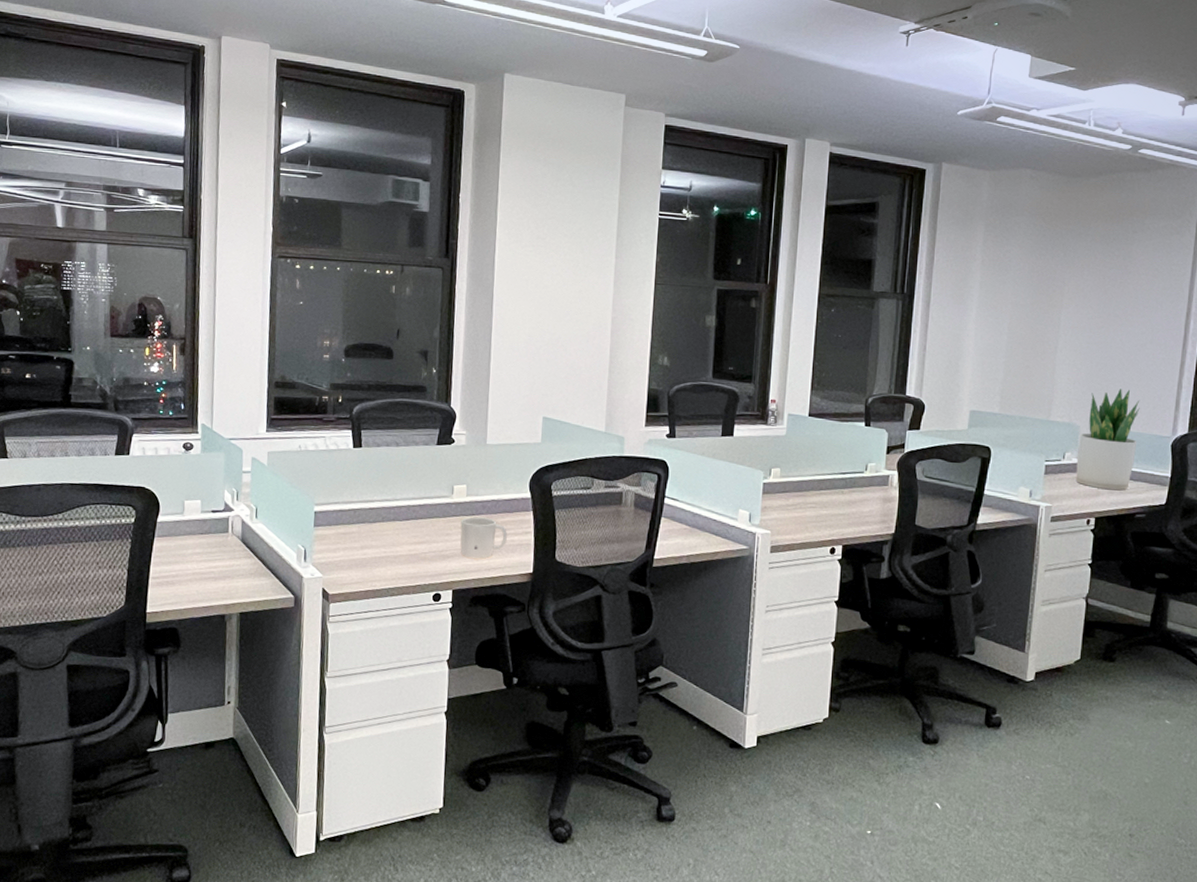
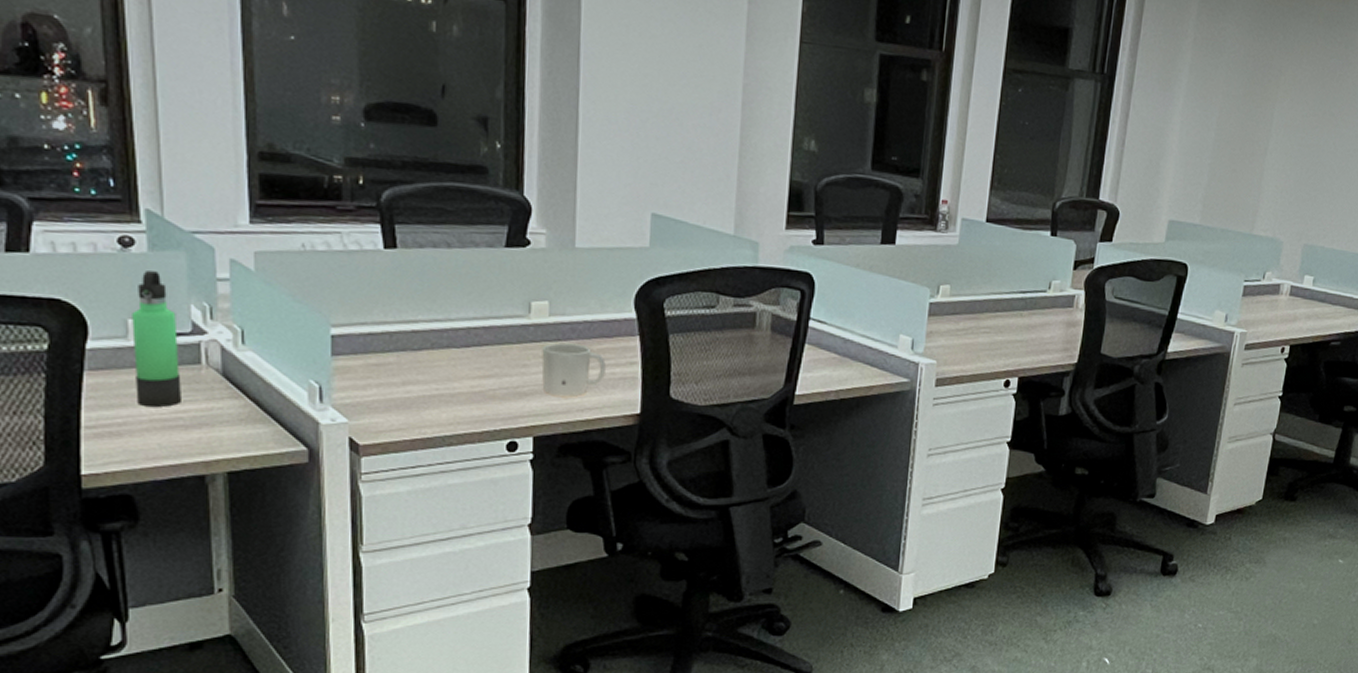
thermos bottle: none [185,467,215,564] -> present [132,271,181,407]
planter: present [1076,389,1140,491] -> none [1274,200,1347,316]

